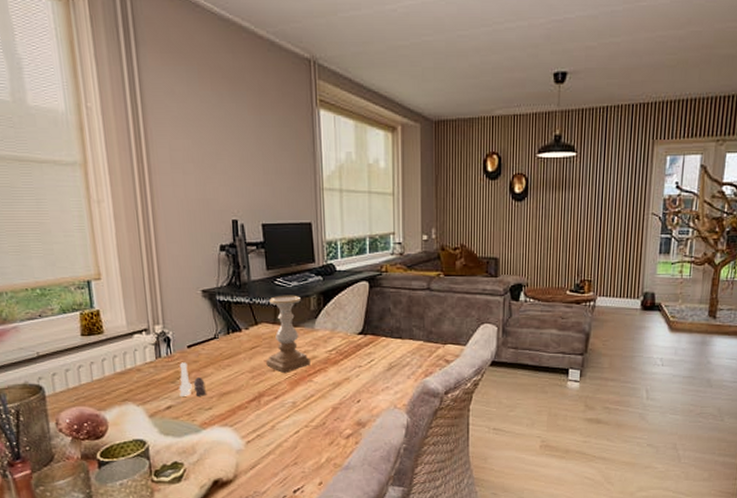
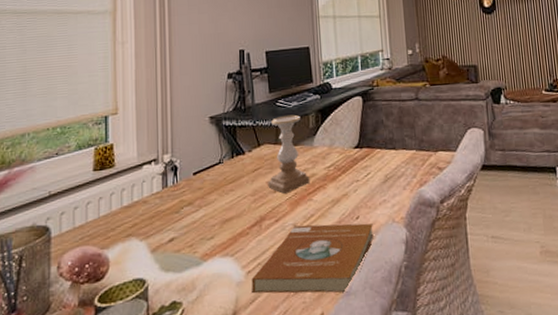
salt and pepper shaker set: present [179,362,206,396] -> none [182,190,209,227]
book: none [251,404,374,467] -> present [251,223,374,294]

